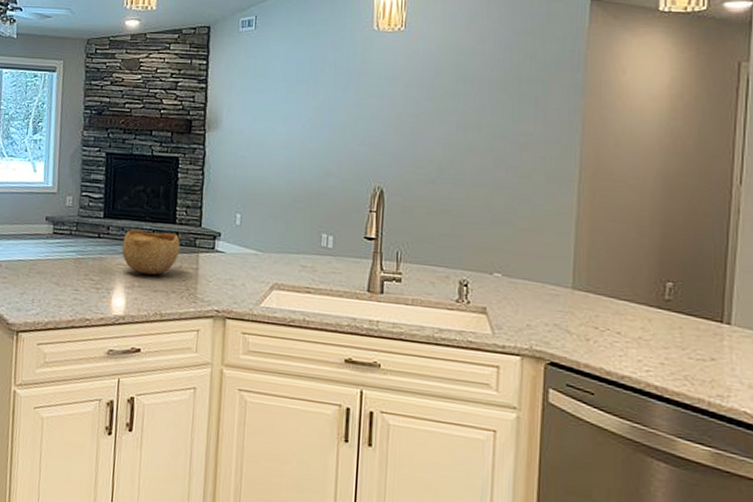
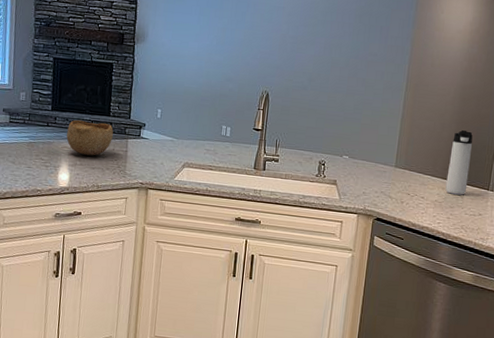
thermos bottle: none [653,235,688,330] -> present [445,130,473,195]

